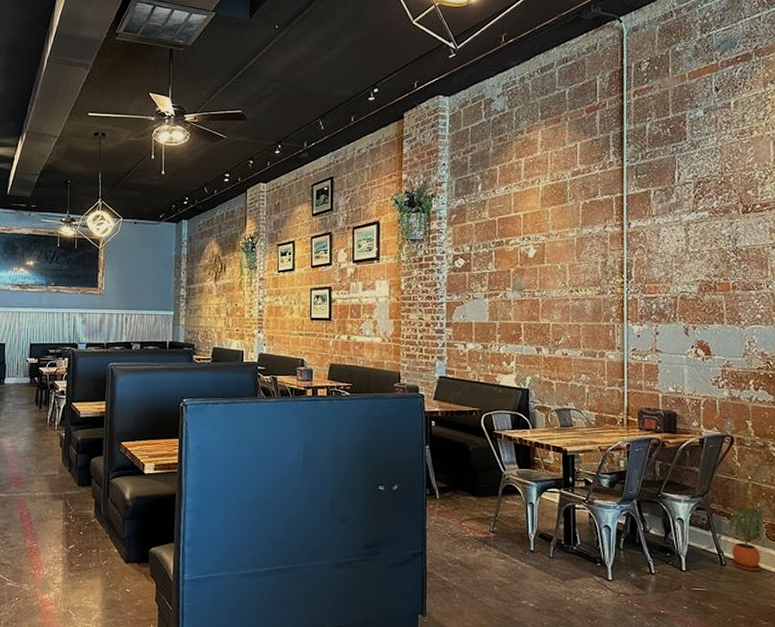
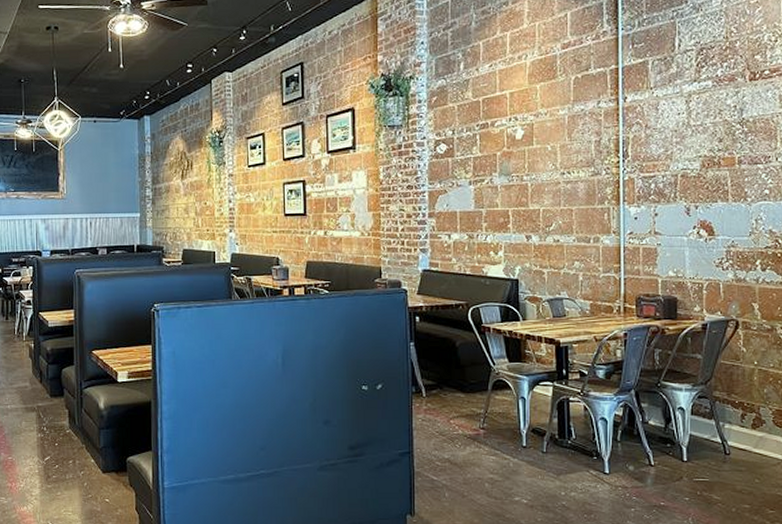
potted plant: present [729,508,764,571] -> none [733,395,771,459]

